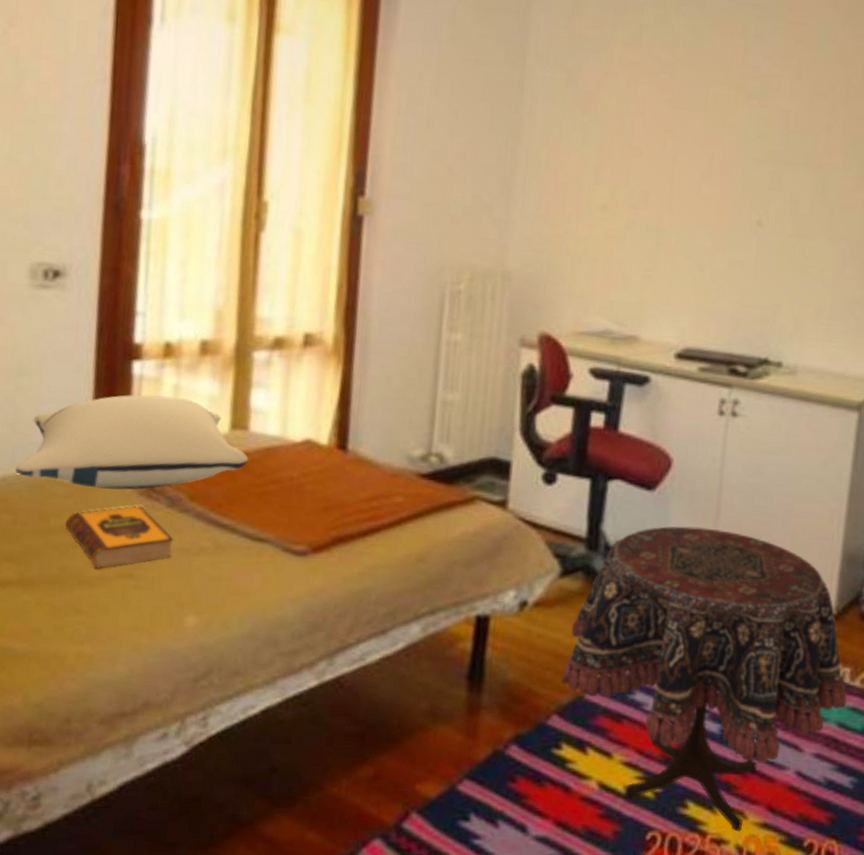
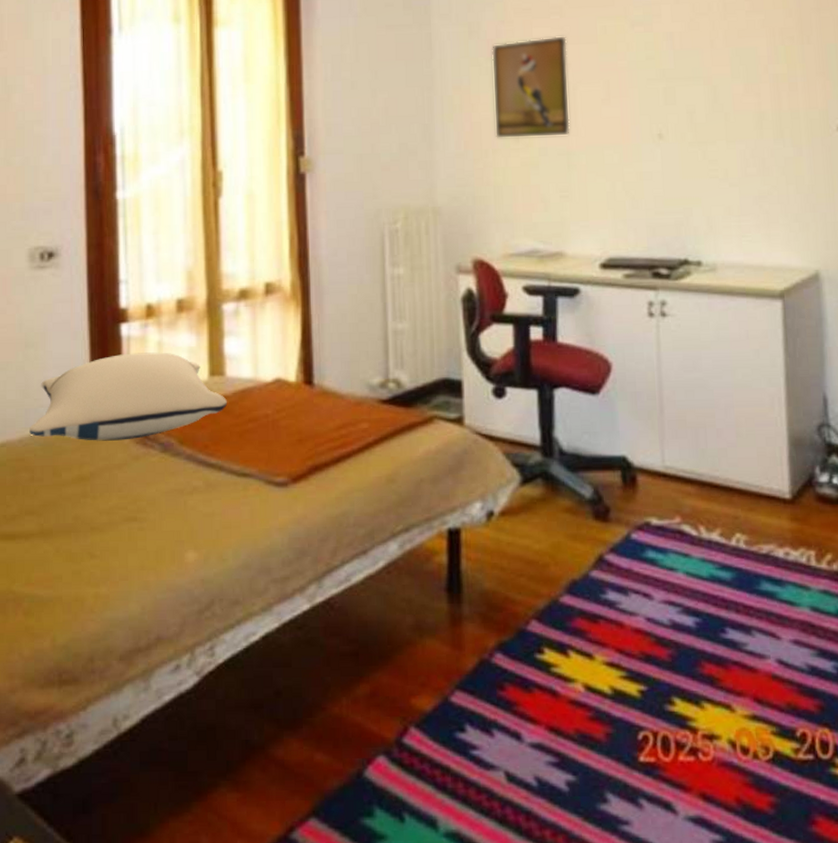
hardback book: present [65,505,174,569] -> none [75,453,169,515]
side table: present [561,526,848,832] -> none [535,425,817,726]
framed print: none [580,97,674,211] -> present [492,35,570,139]

